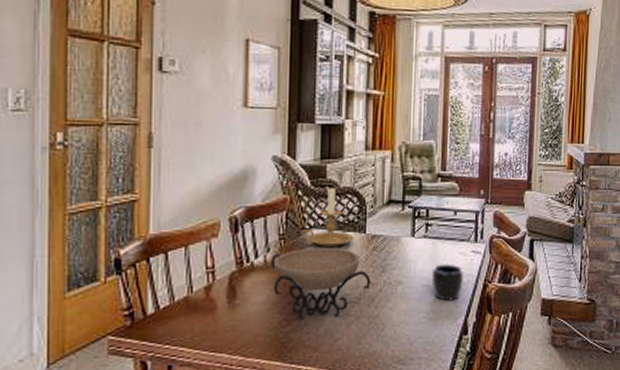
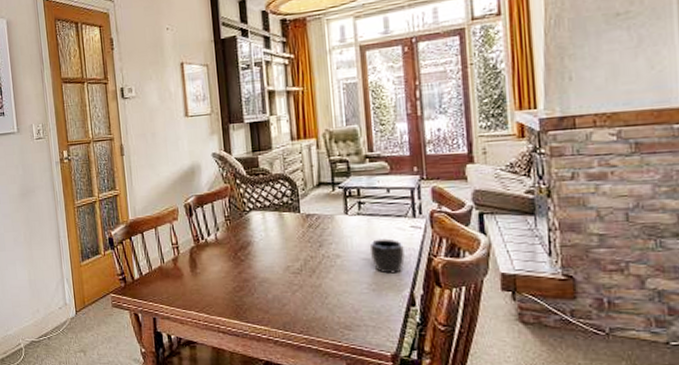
decorative bowl: present [271,247,371,321] -> none [221,226,310,287]
candle holder: present [303,186,355,247] -> none [245,174,291,226]

